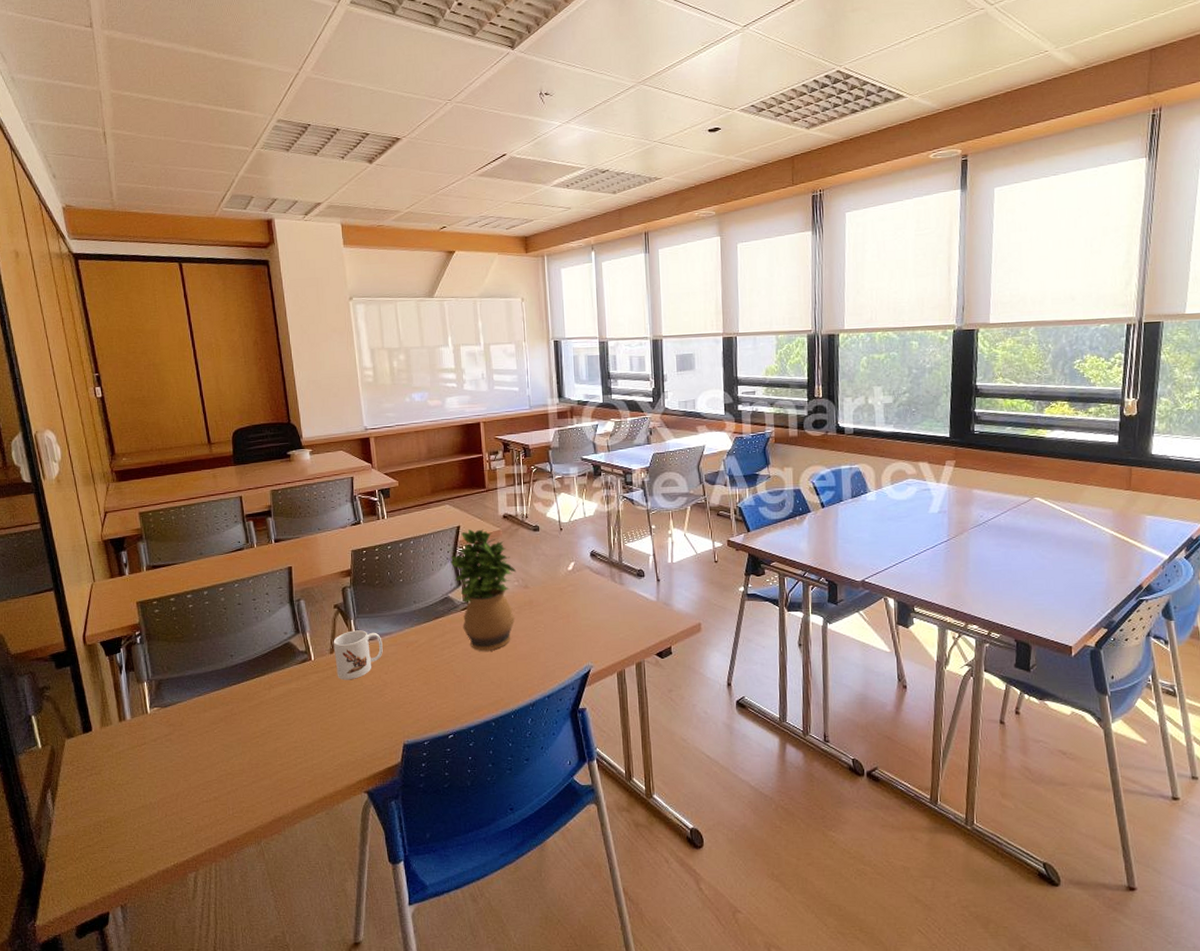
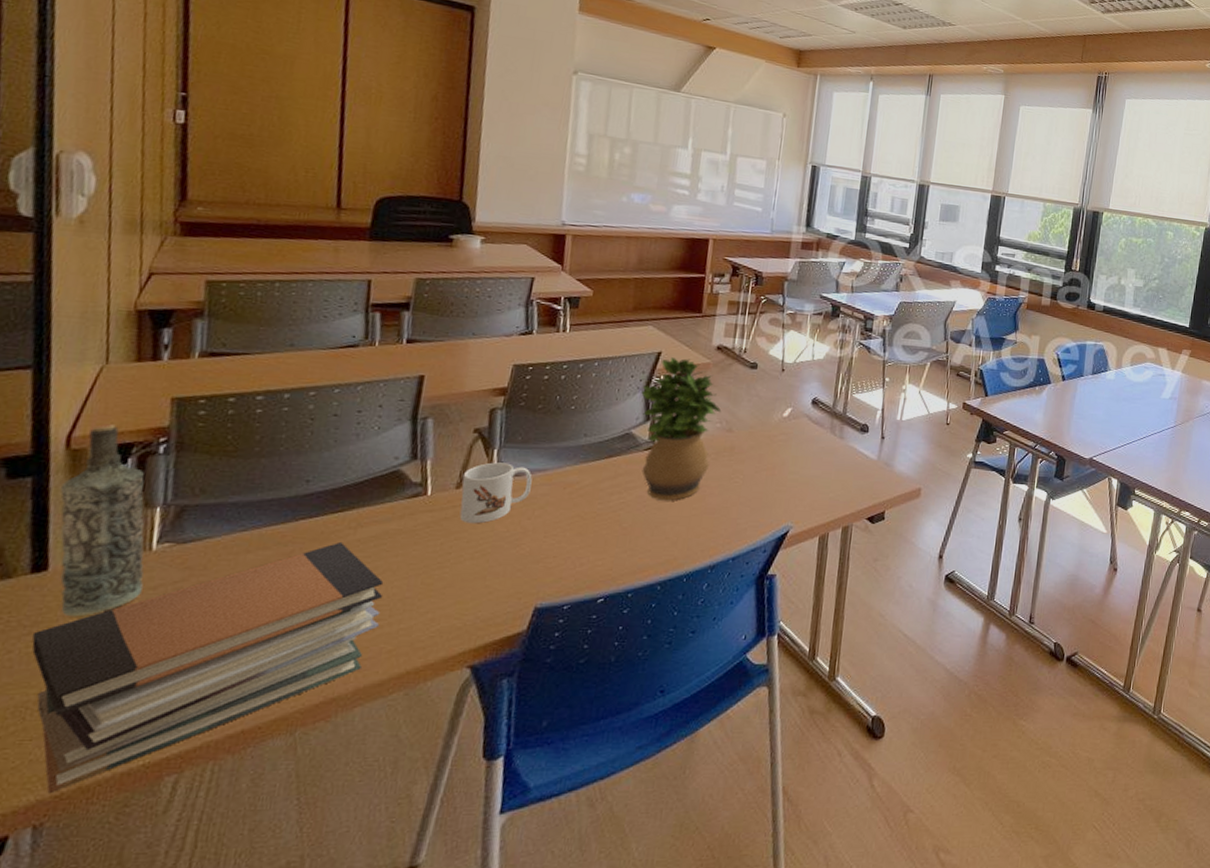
bottle: none [86,625,148,763] -> present [59,424,145,617]
book stack: none [93,700,299,884] -> present [32,541,384,794]

